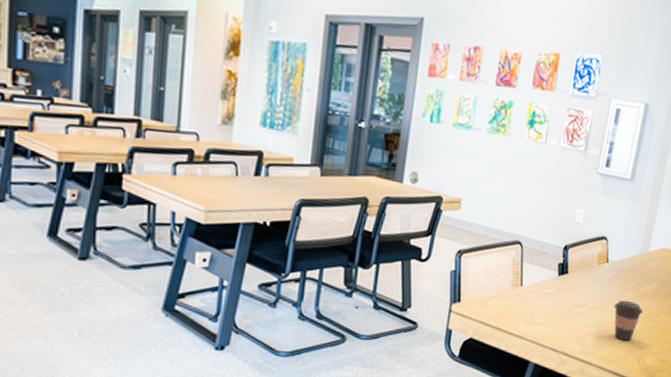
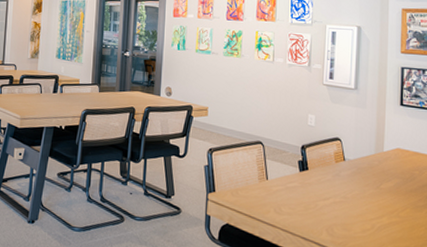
coffee cup: present [613,300,644,341] -> none [357,195,388,234]

